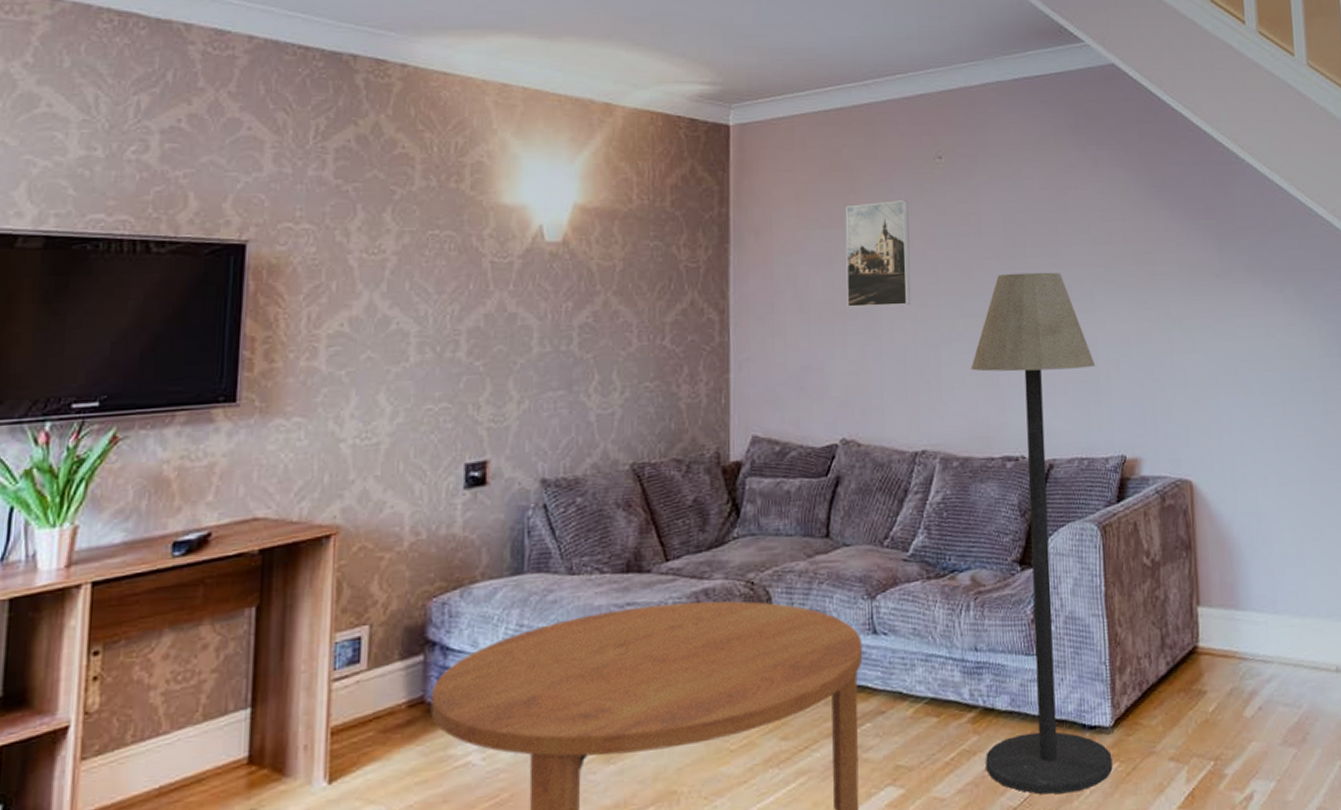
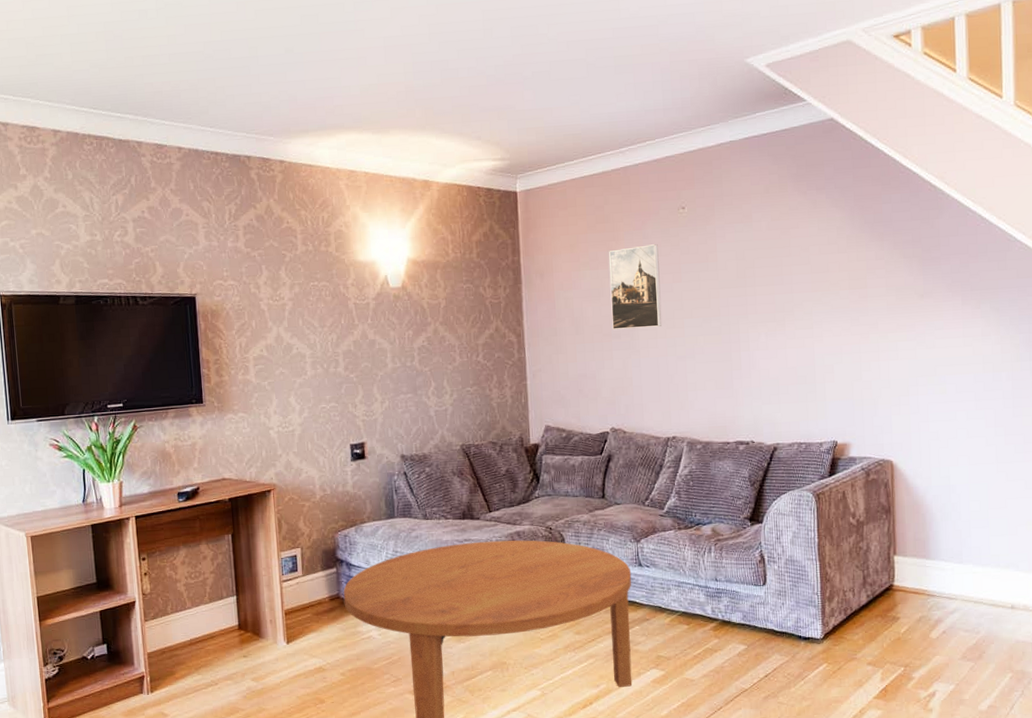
floor lamp: present [970,272,1113,795] -> none [710,297,822,683]

